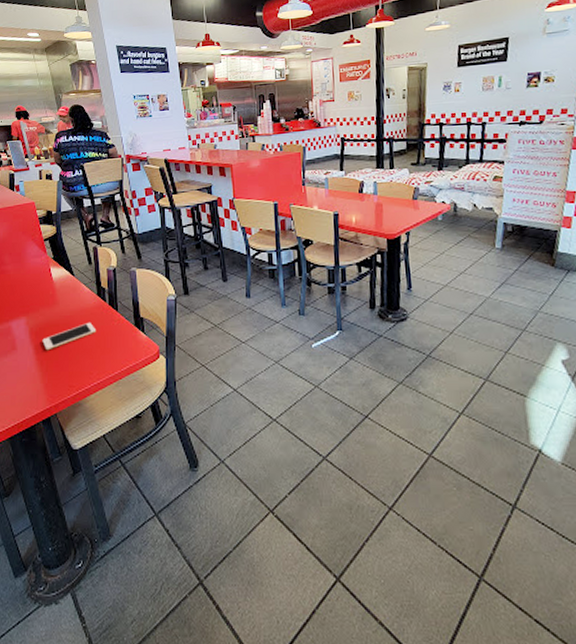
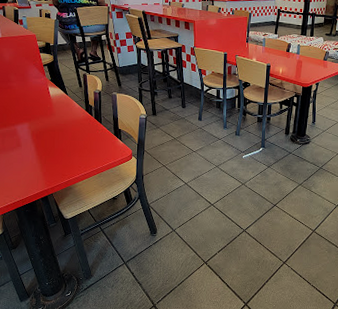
cell phone: present [42,322,97,351] -> none [42,130,85,149]

